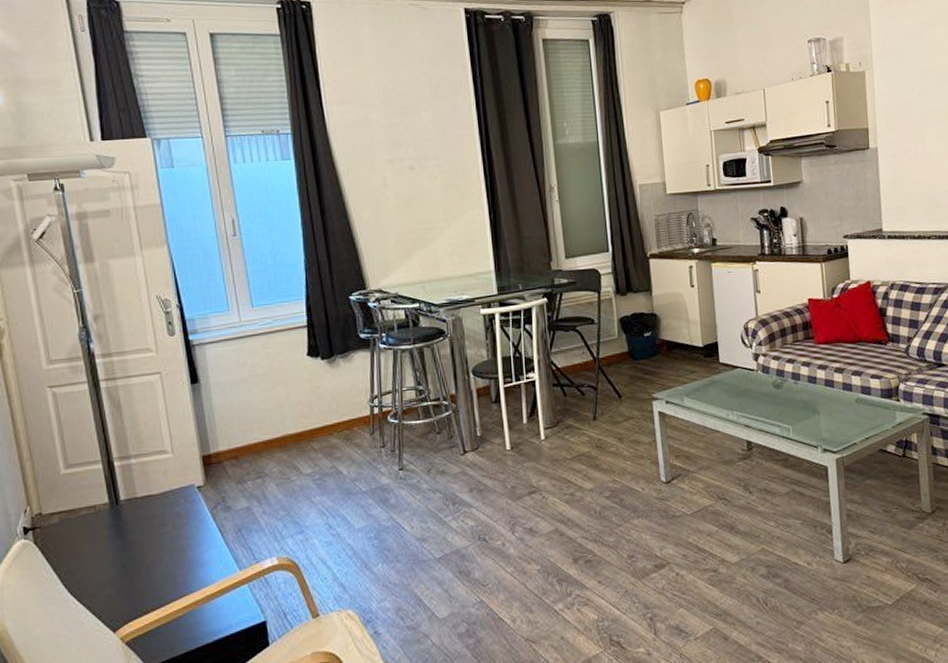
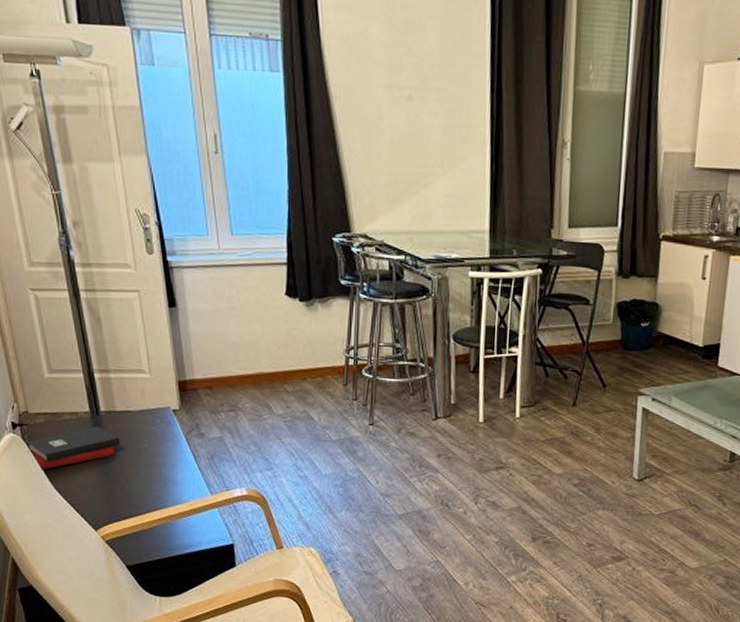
hardback book: none [39,516,142,575] -> present [26,426,121,470]

